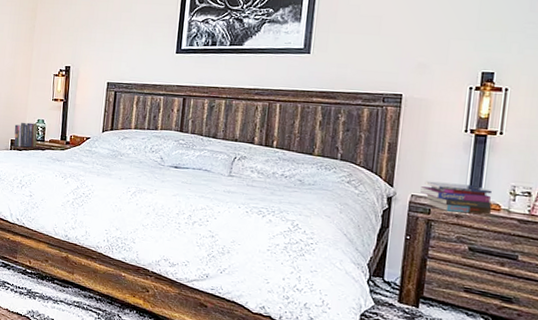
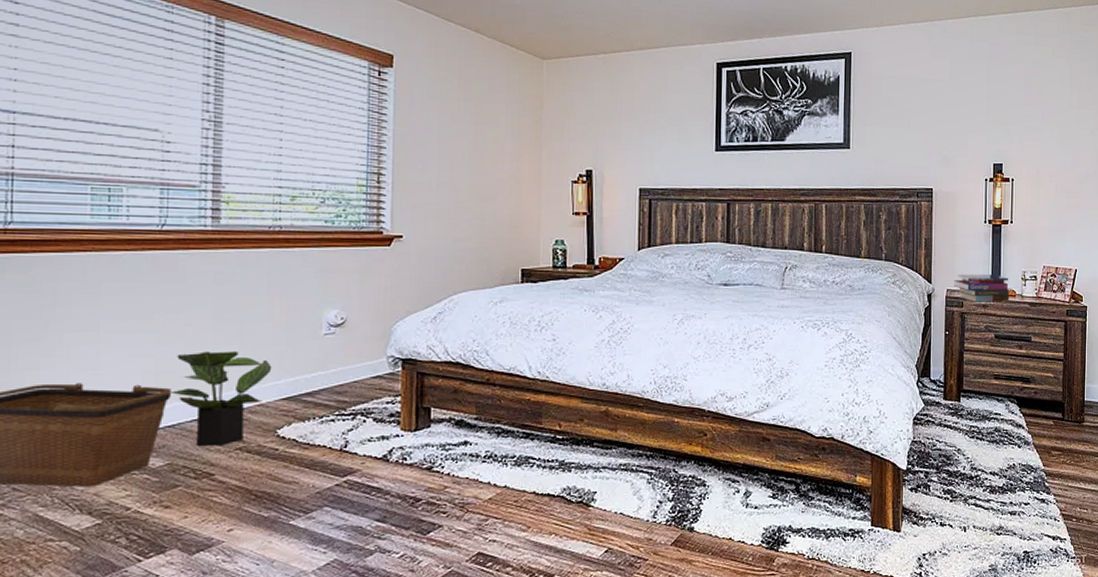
books: present [14,122,38,148] -> none [524,245,557,279]

